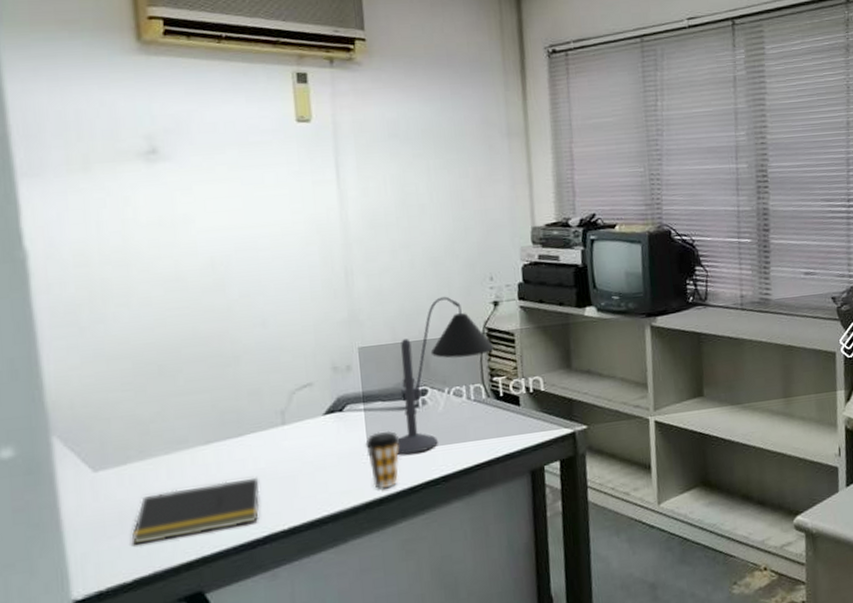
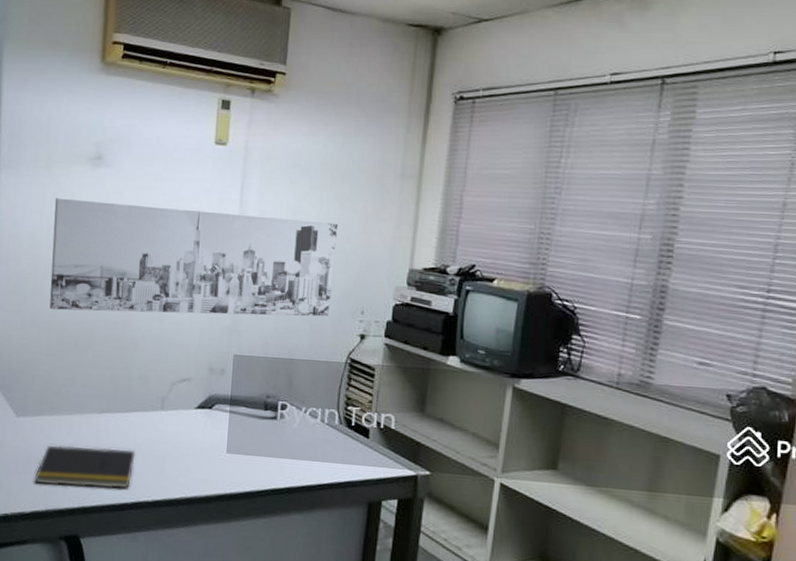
wall art: none [102,191,457,337] -> present [49,198,339,317]
coffee cup: present [365,430,400,489] -> none [225,434,256,486]
desk lamp: present [396,296,495,455] -> none [251,321,354,461]

